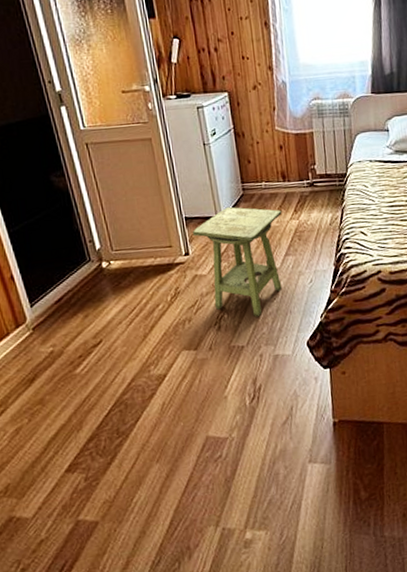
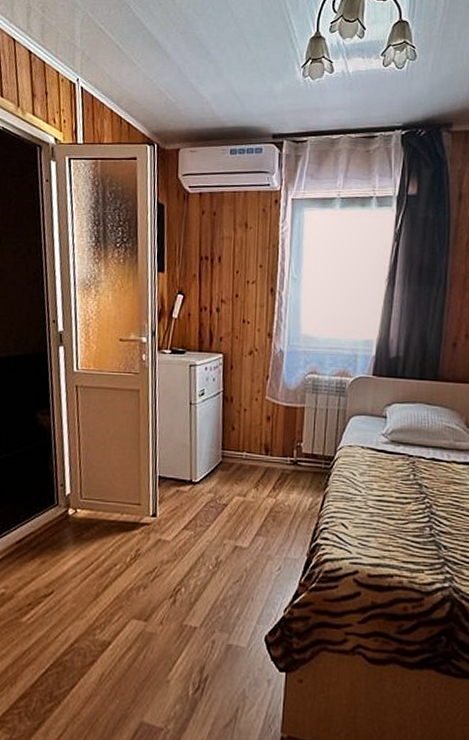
side table: present [193,206,282,317] -> none [164,472,259,598]

